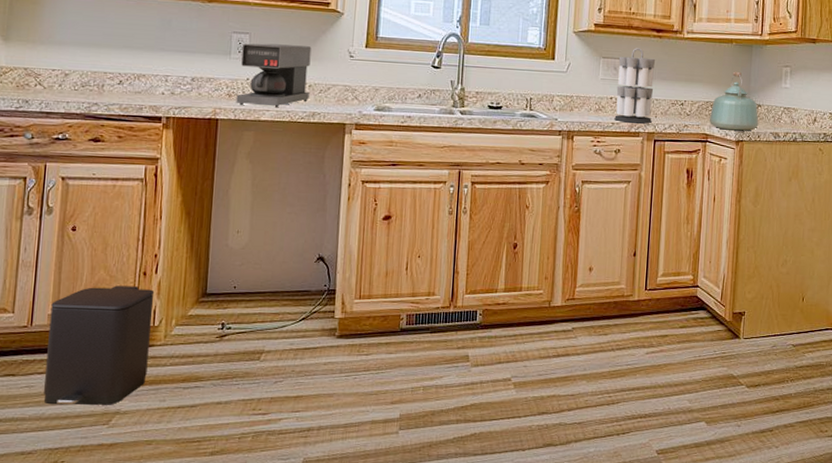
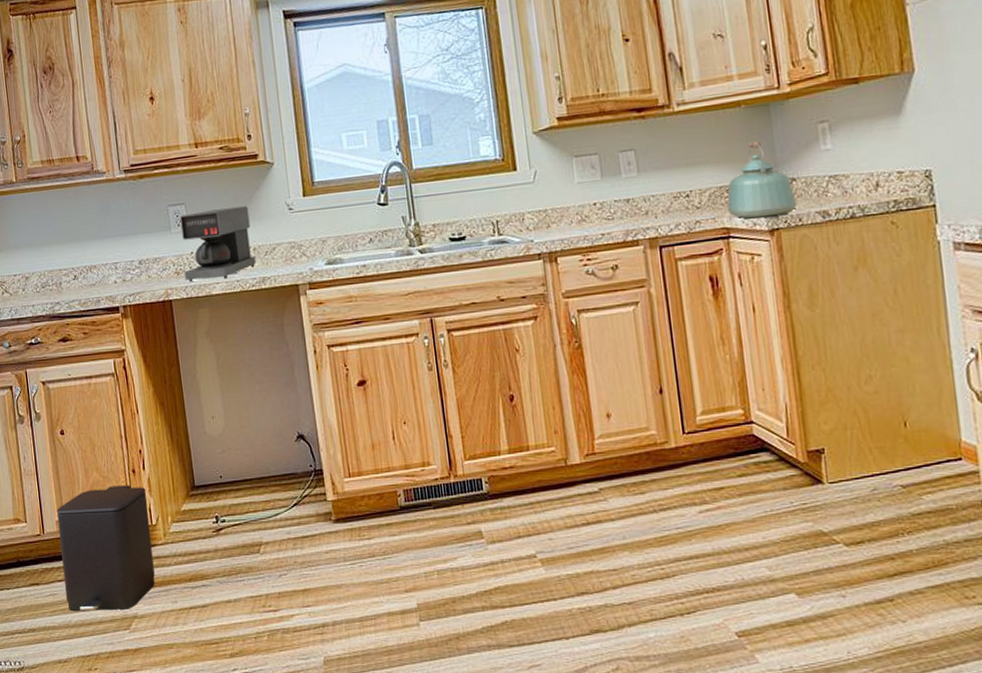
spice rack: present [614,48,656,124] -> none [594,136,652,231]

